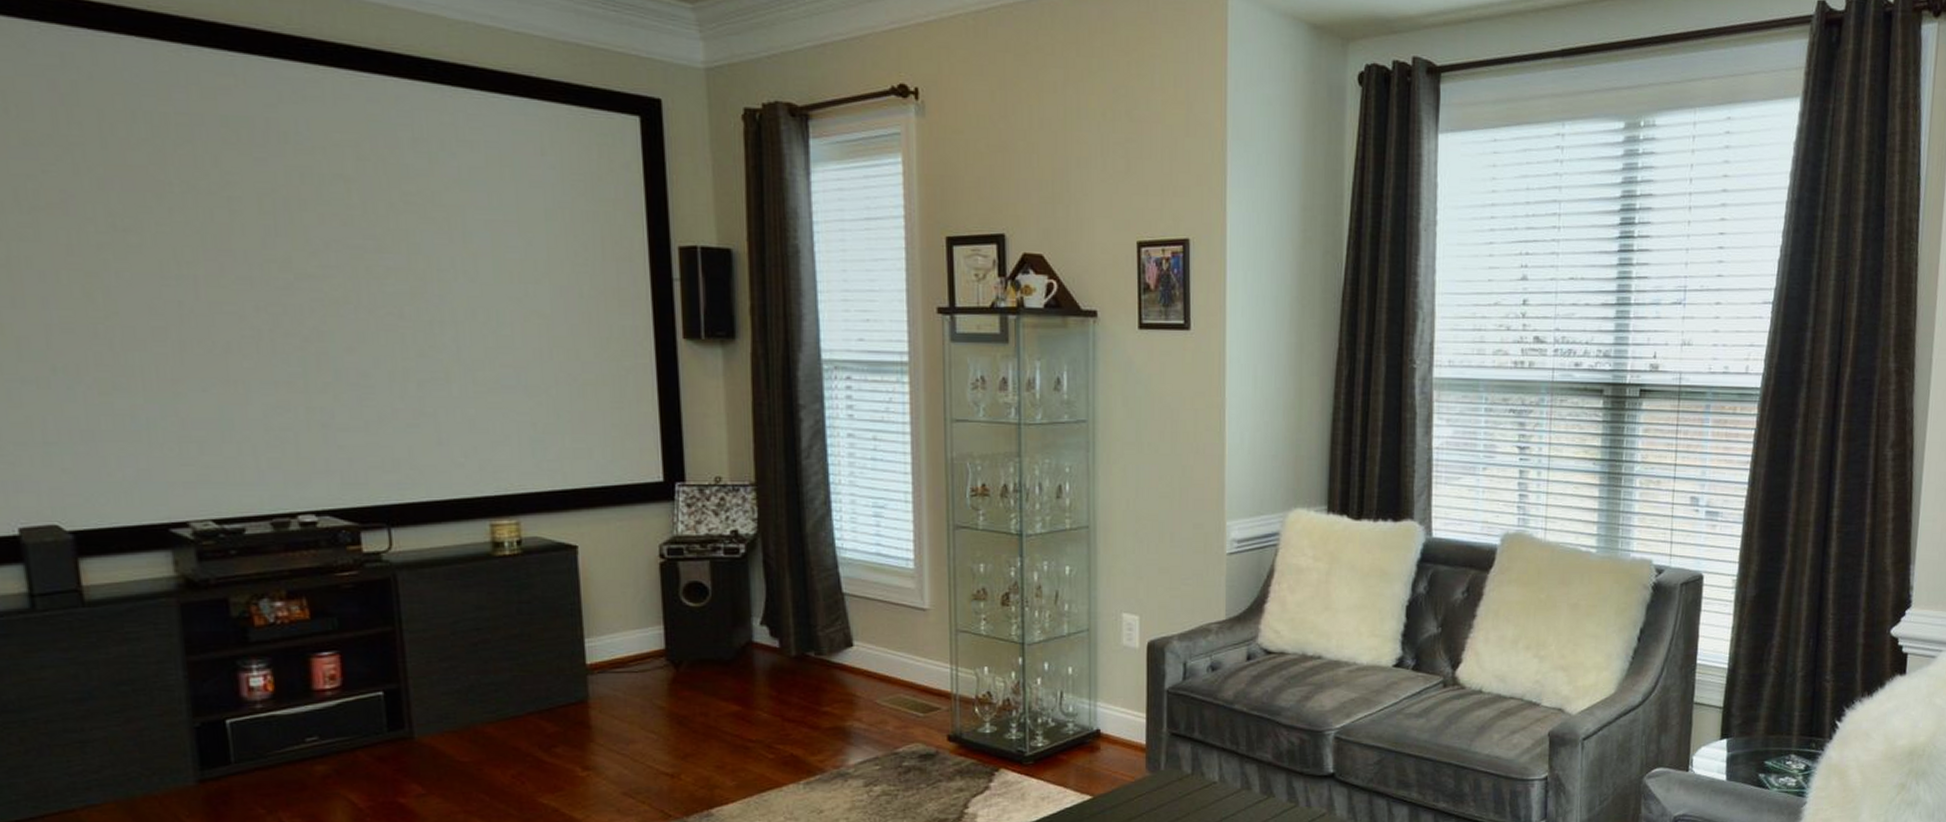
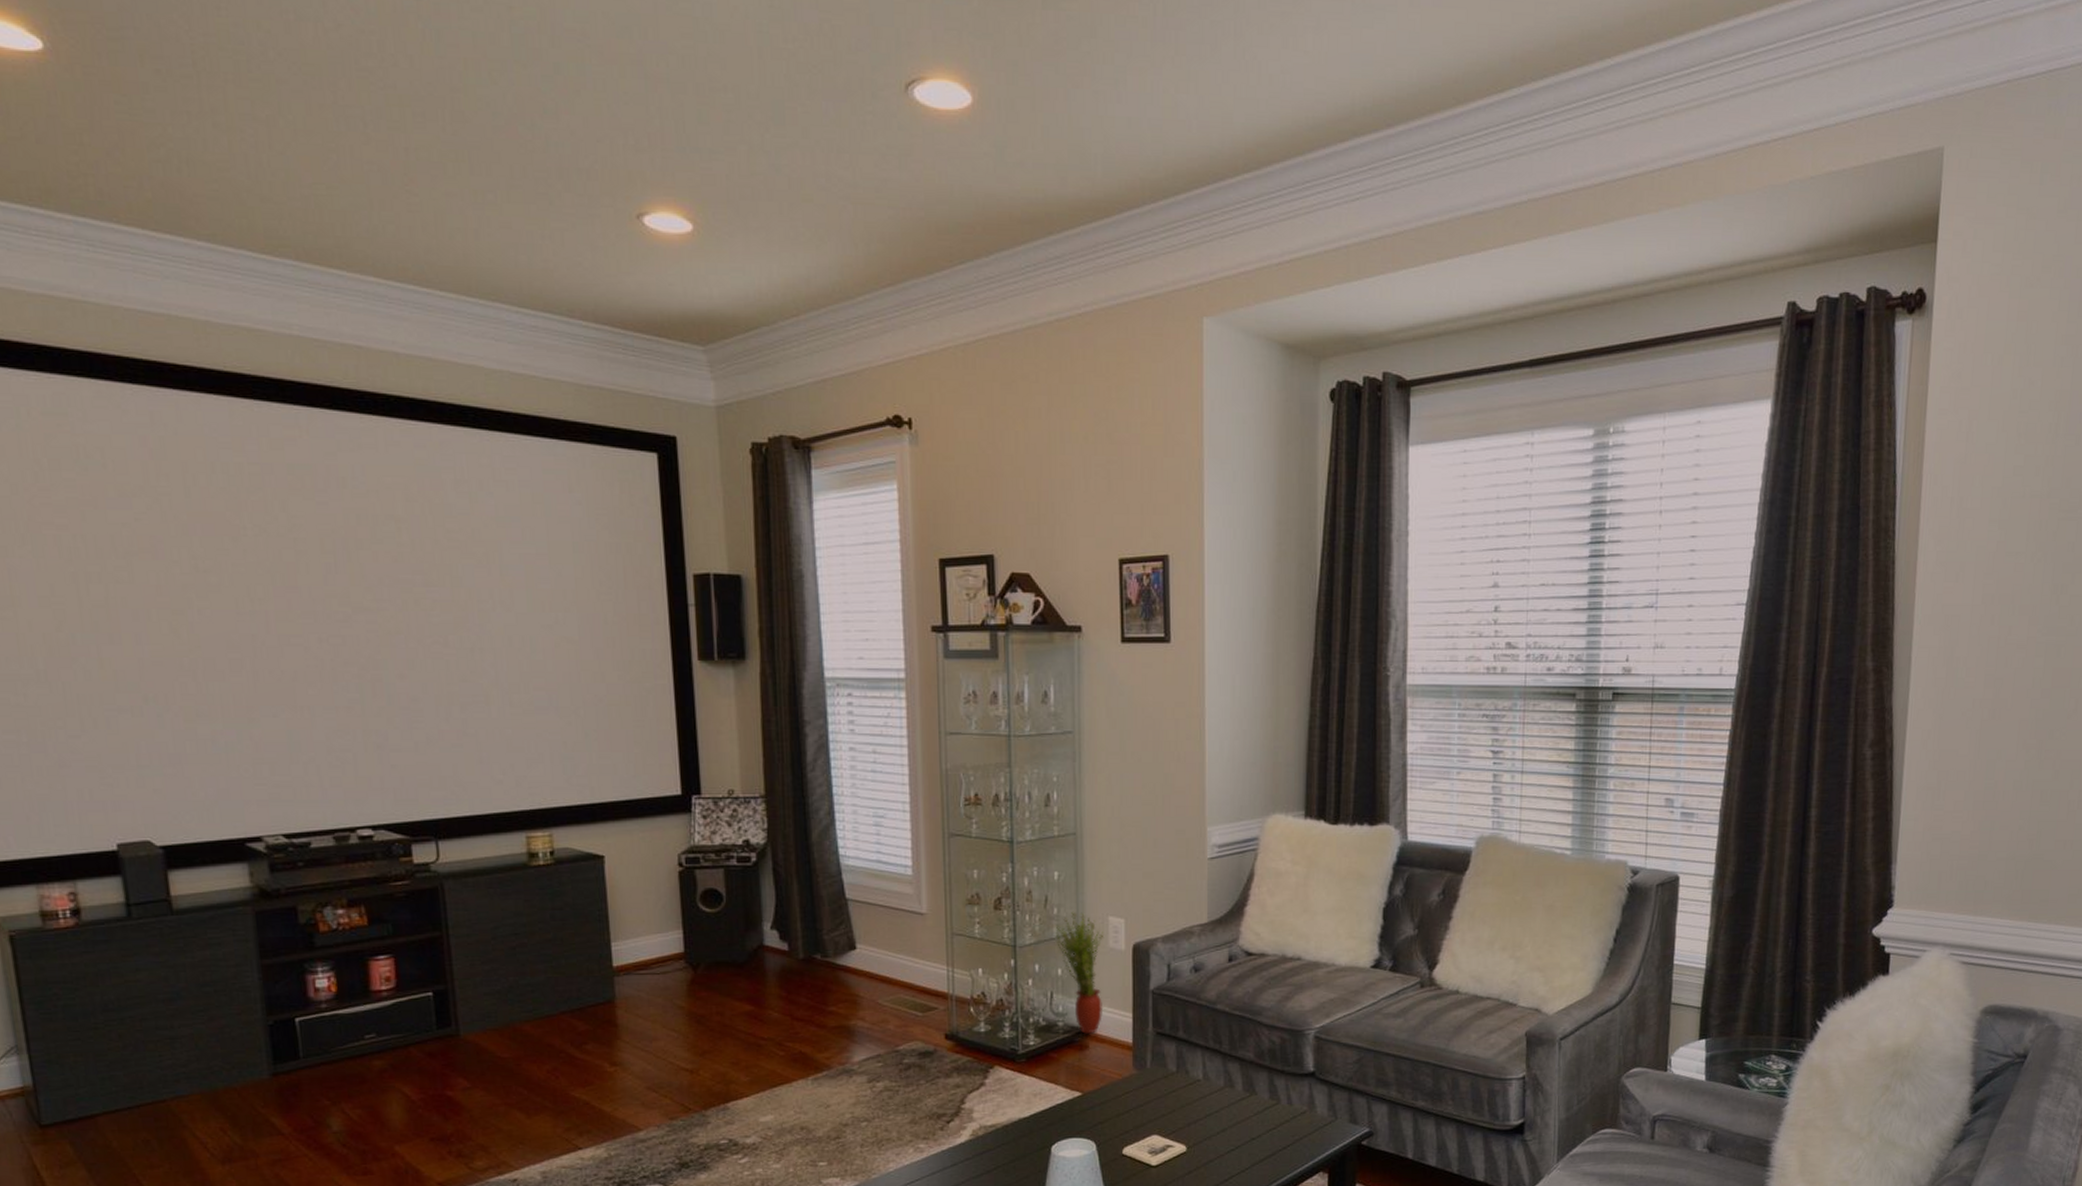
potted plant: none [1066,607,1118,736] -> present [1055,911,1104,1035]

